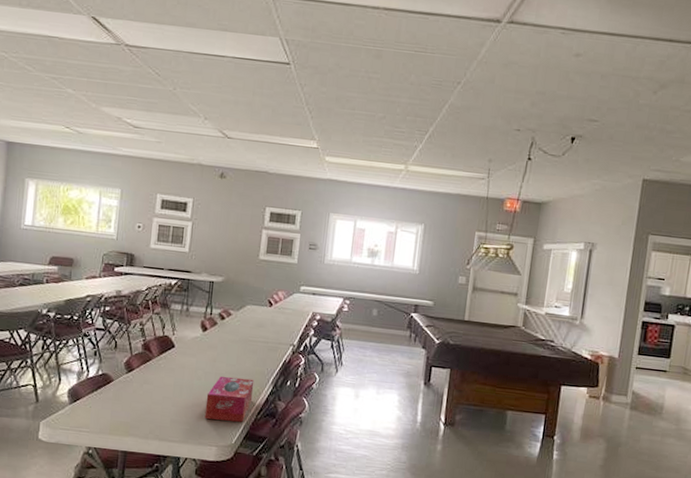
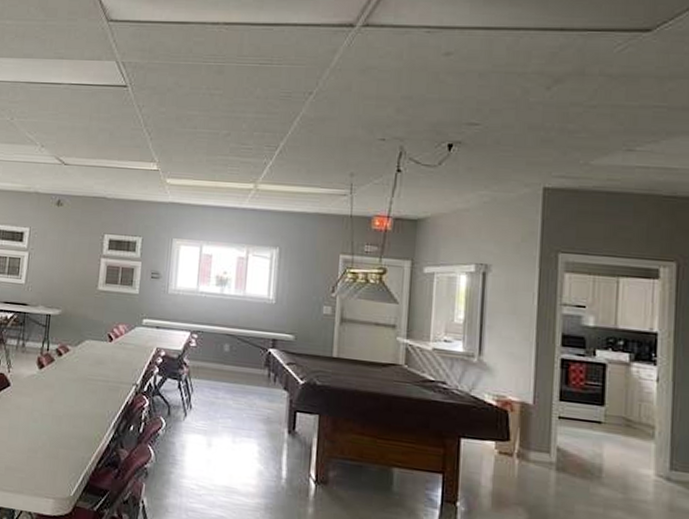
tissue box: present [204,376,255,422] -> none [41,418,94,472]

